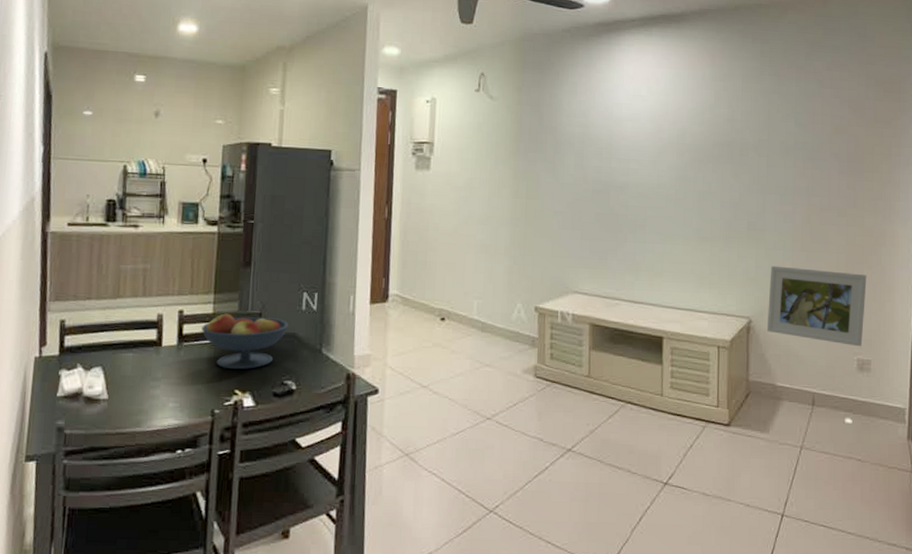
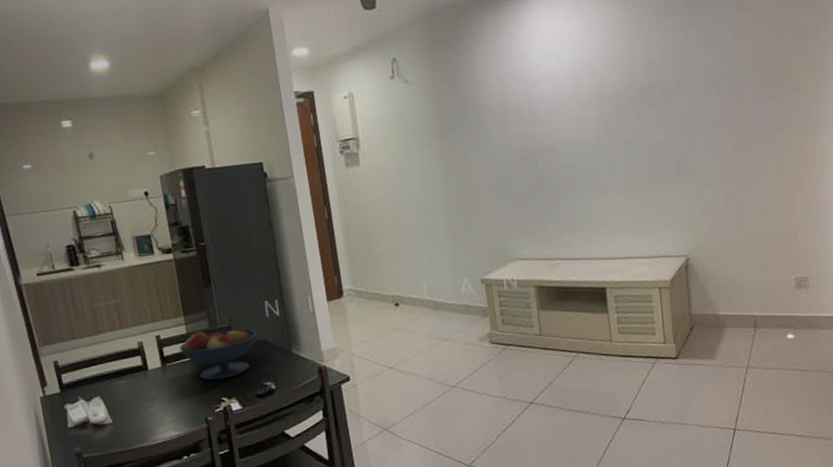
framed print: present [766,265,867,347] -> none [703,195,799,267]

